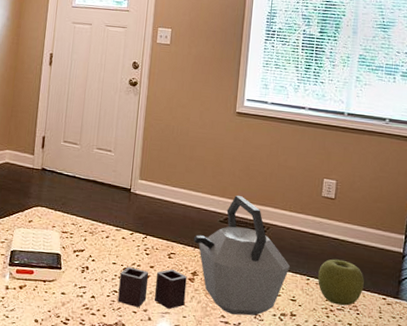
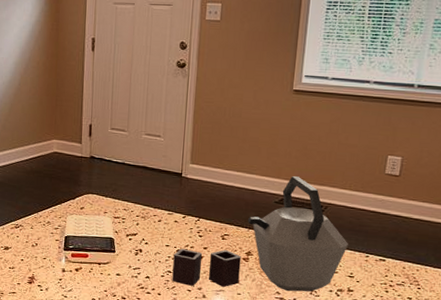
apple: present [317,259,364,306] -> none [377,236,428,281]

